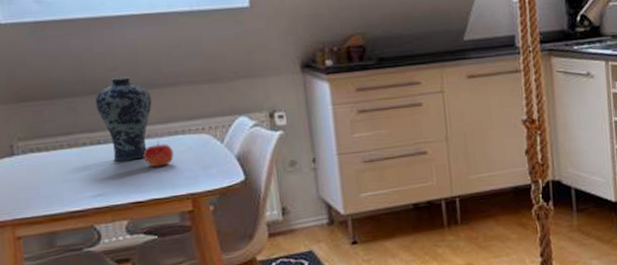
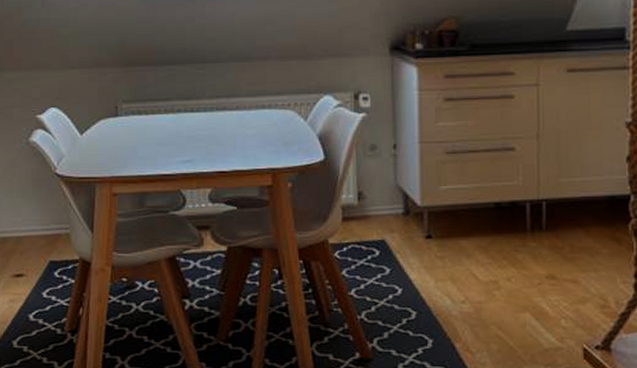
vase: present [95,76,152,162] -> none [192,48,243,130]
fruit: present [143,142,174,167] -> none [231,114,259,139]

